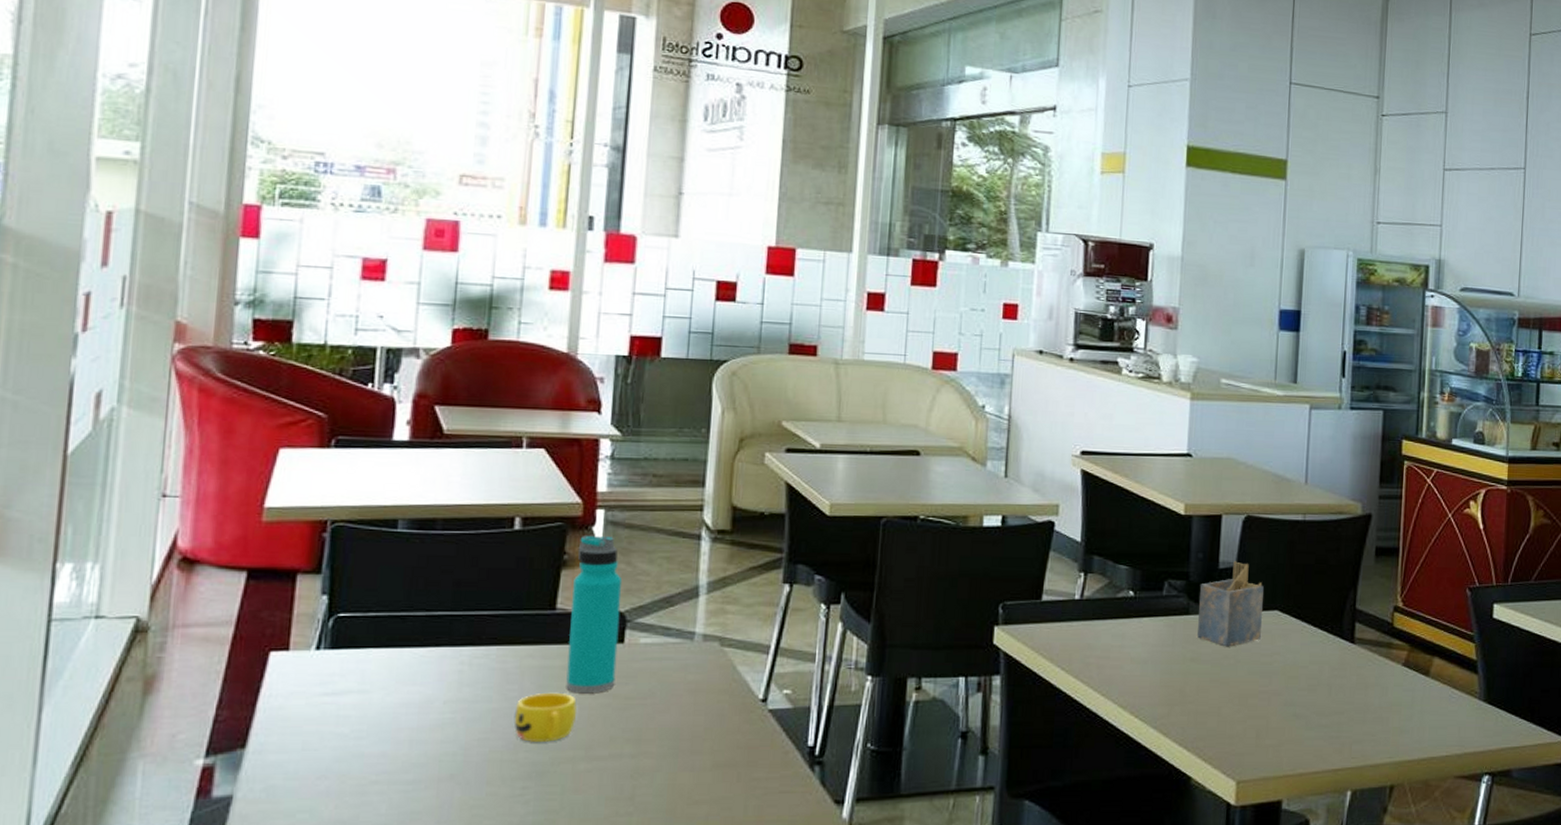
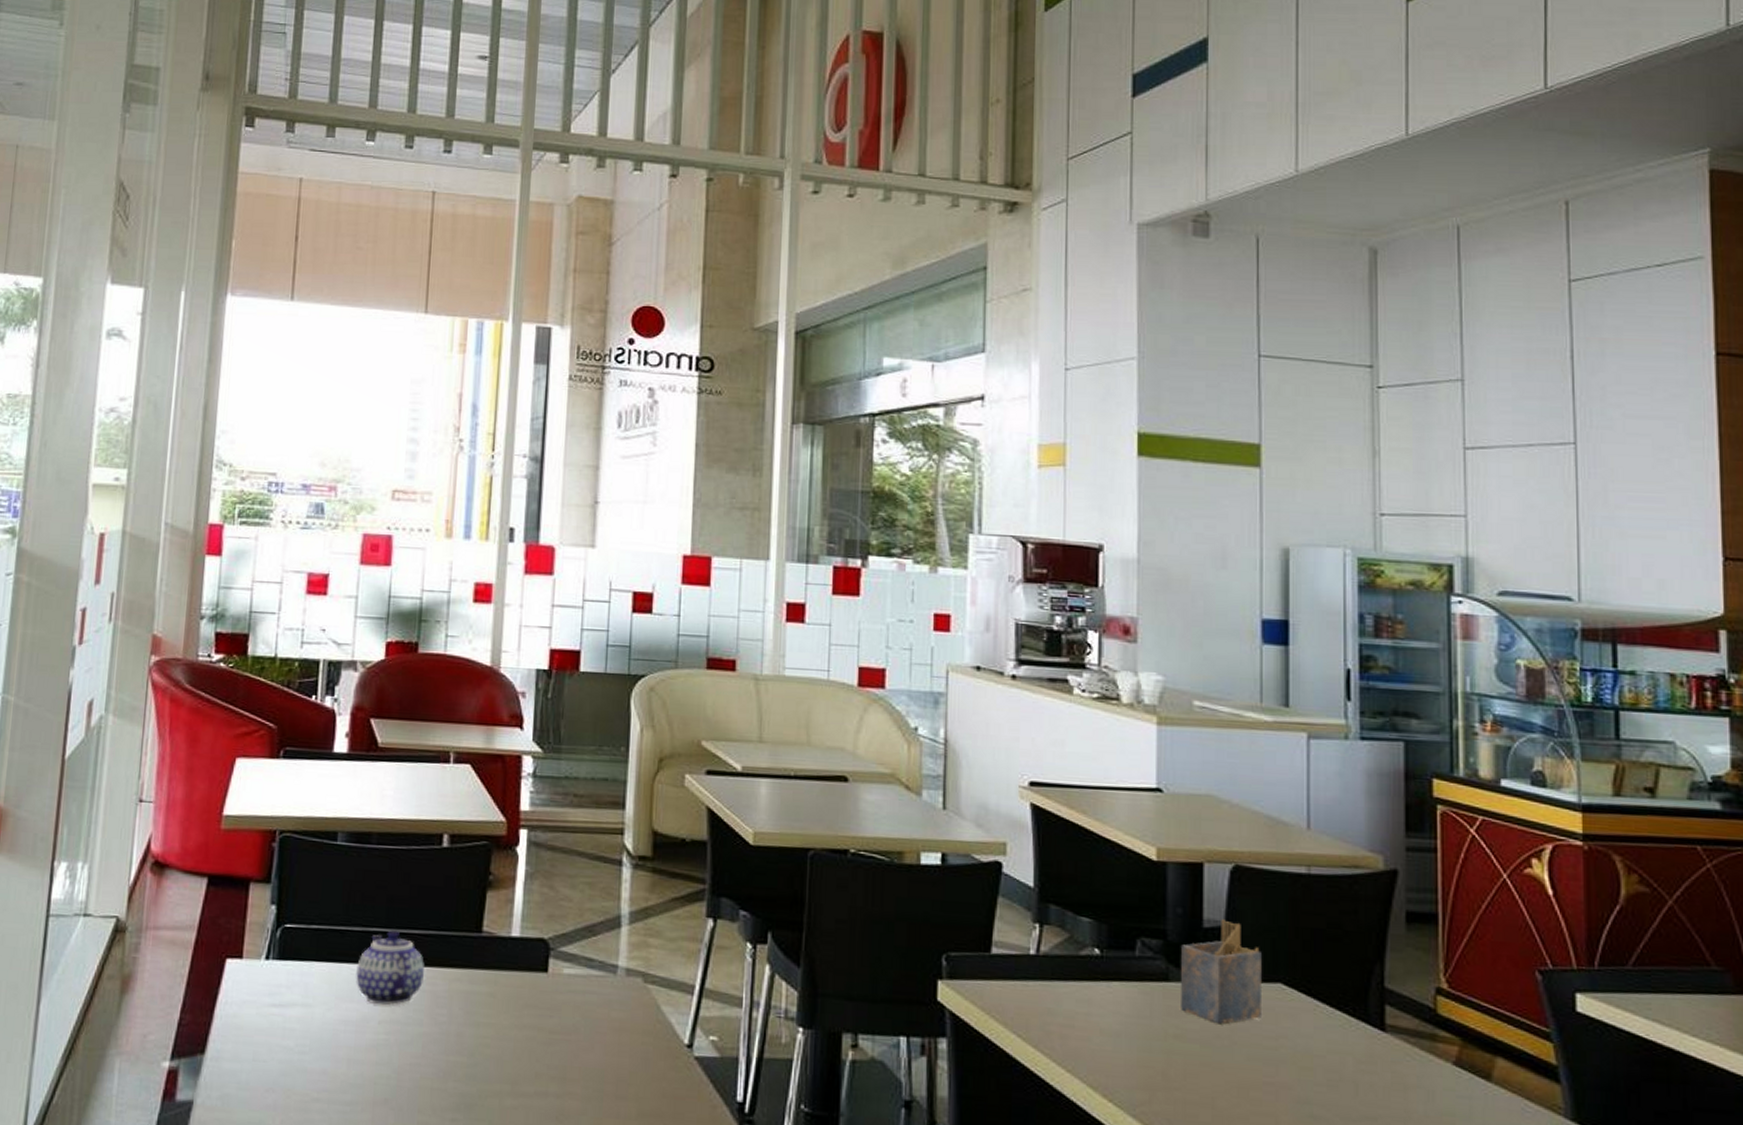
teapot: none [418,613,494,685] -> present [356,930,424,1005]
cup: present [514,692,577,742] -> none [443,1019,503,1073]
water bottle: present [566,535,623,694] -> none [492,855,546,1024]

